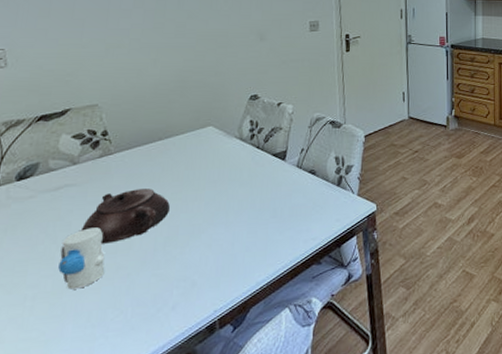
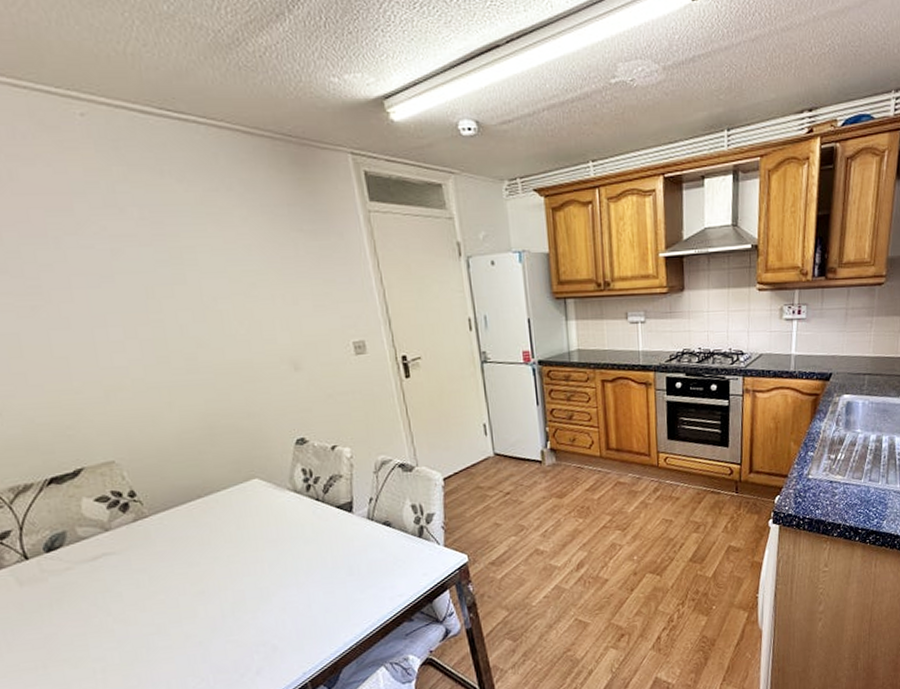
toy: present [58,227,105,290] -> none [118,596,174,661]
teapot: present [82,188,171,244] -> none [135,552,230,614]

